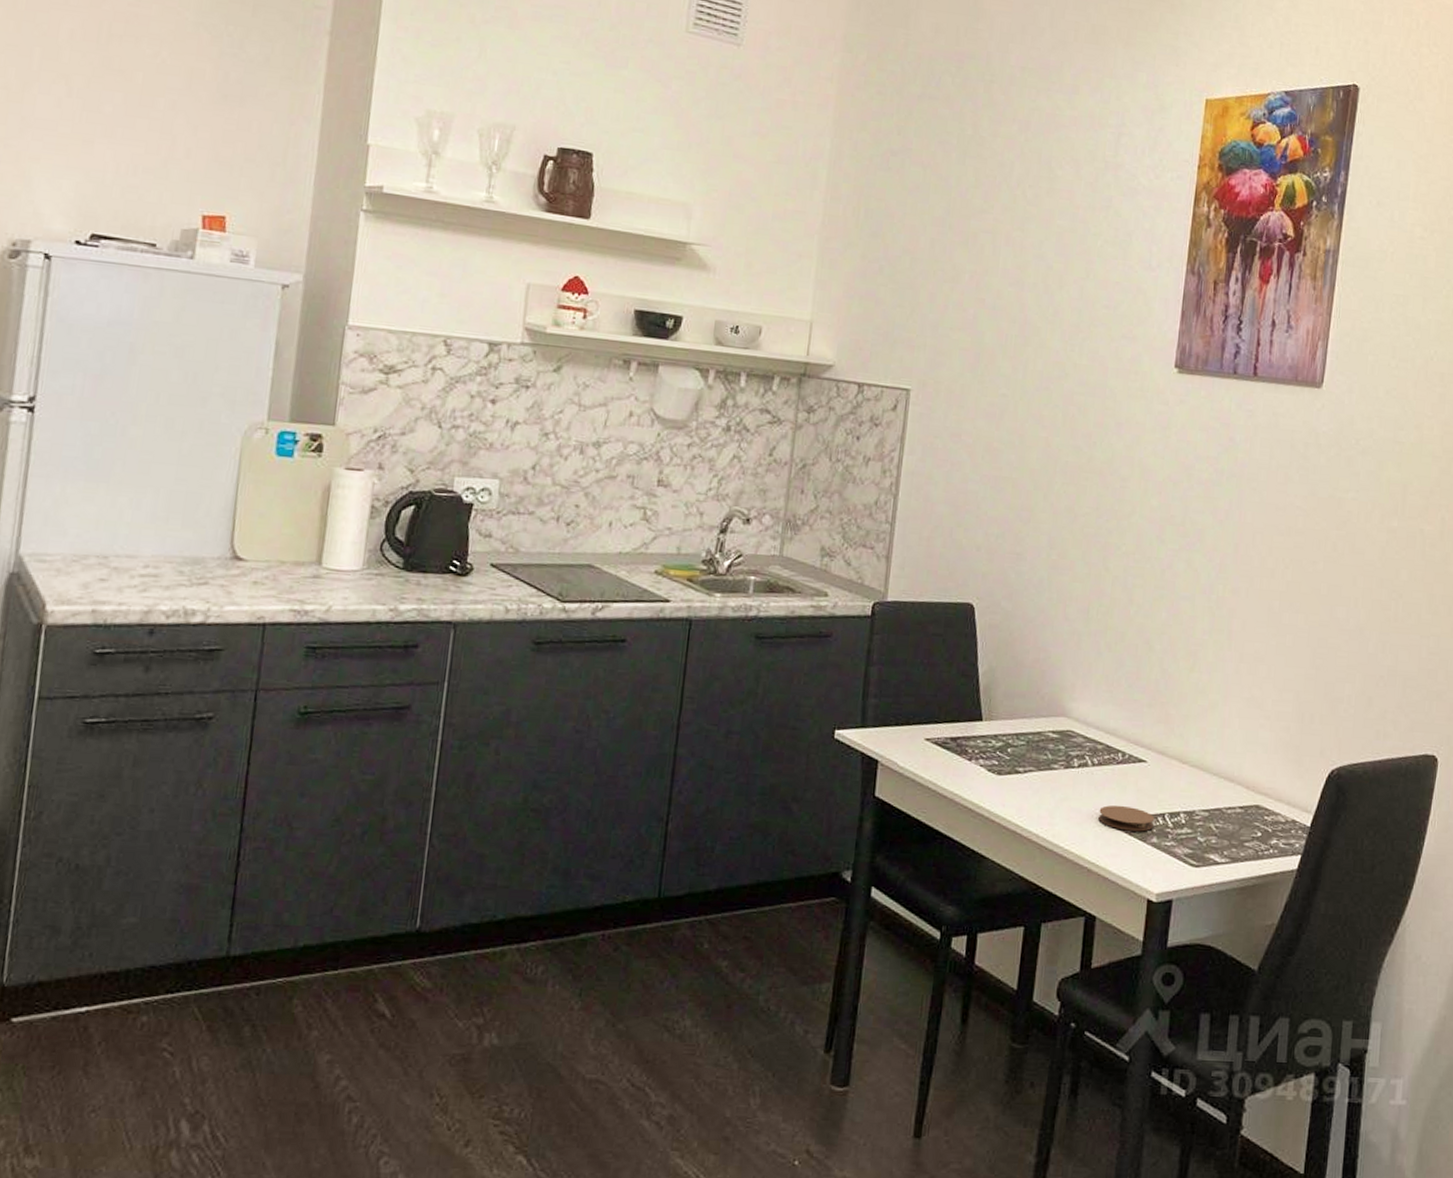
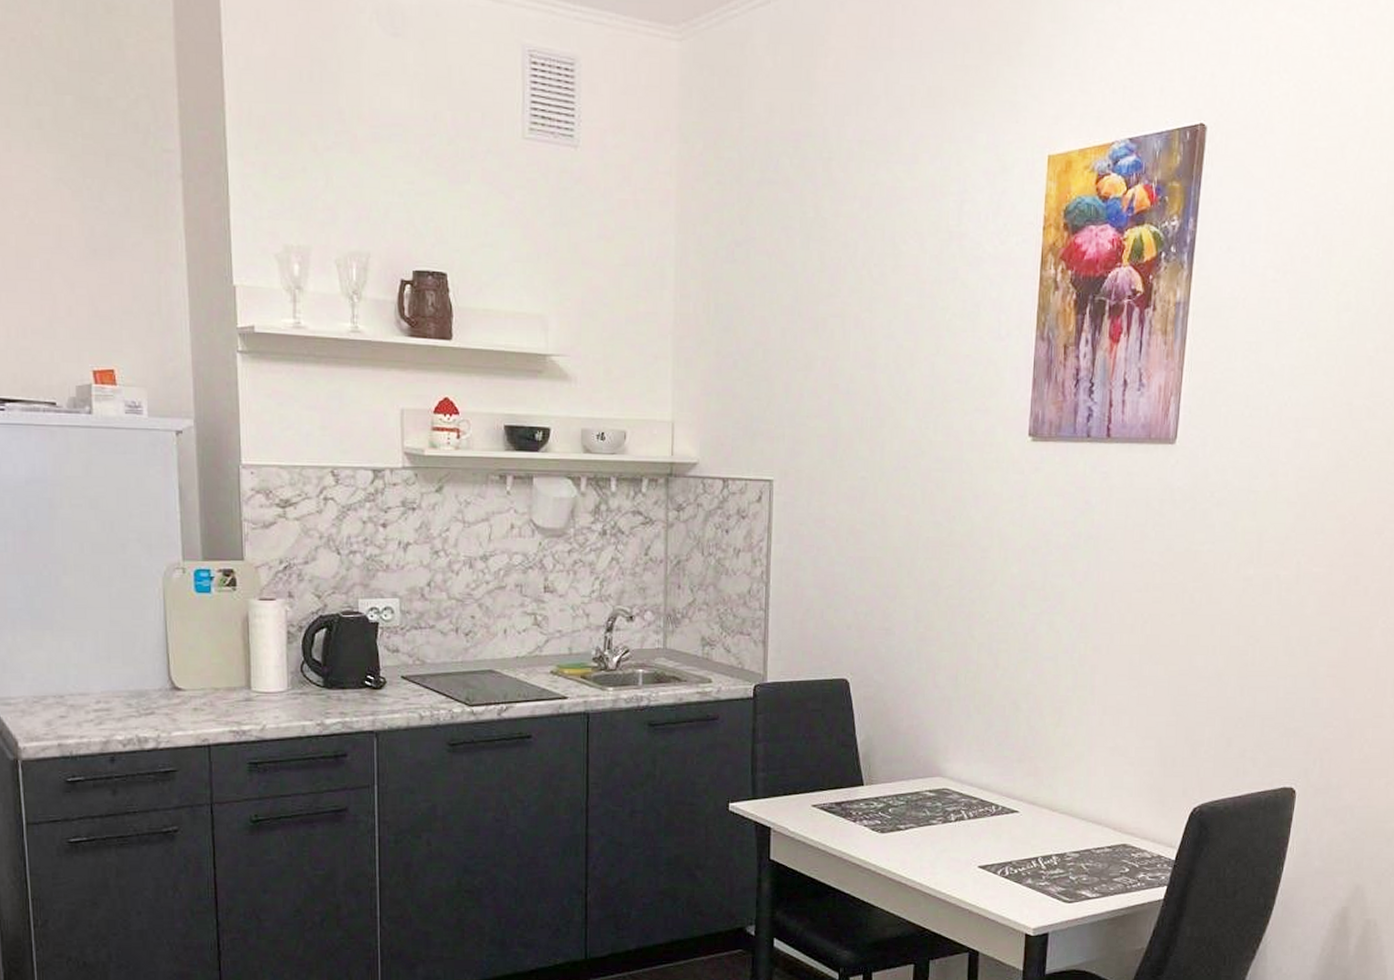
coaster: present [1098,805,1155,832] -> none [976,852,1029,875]

